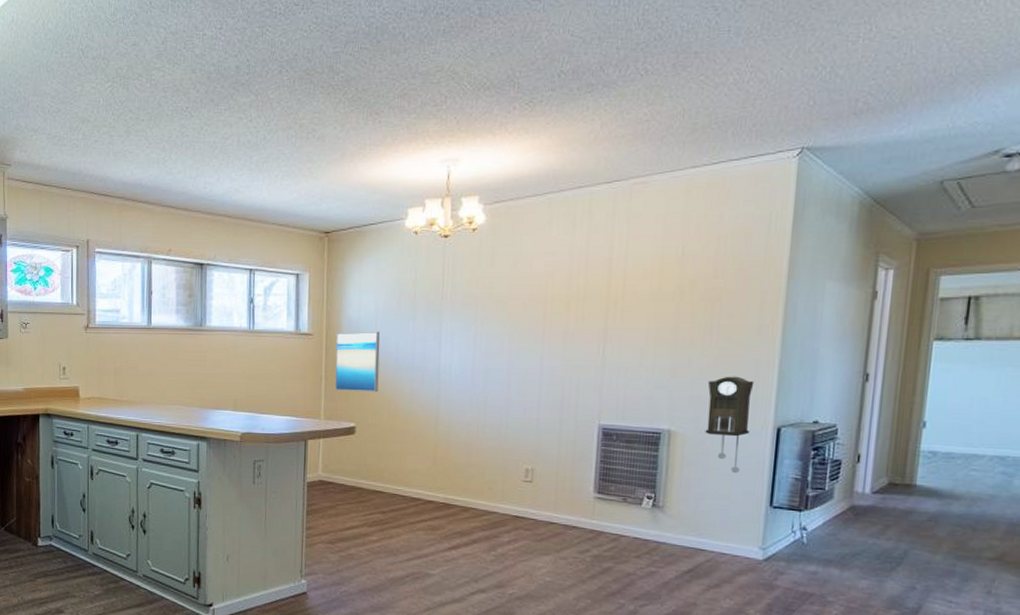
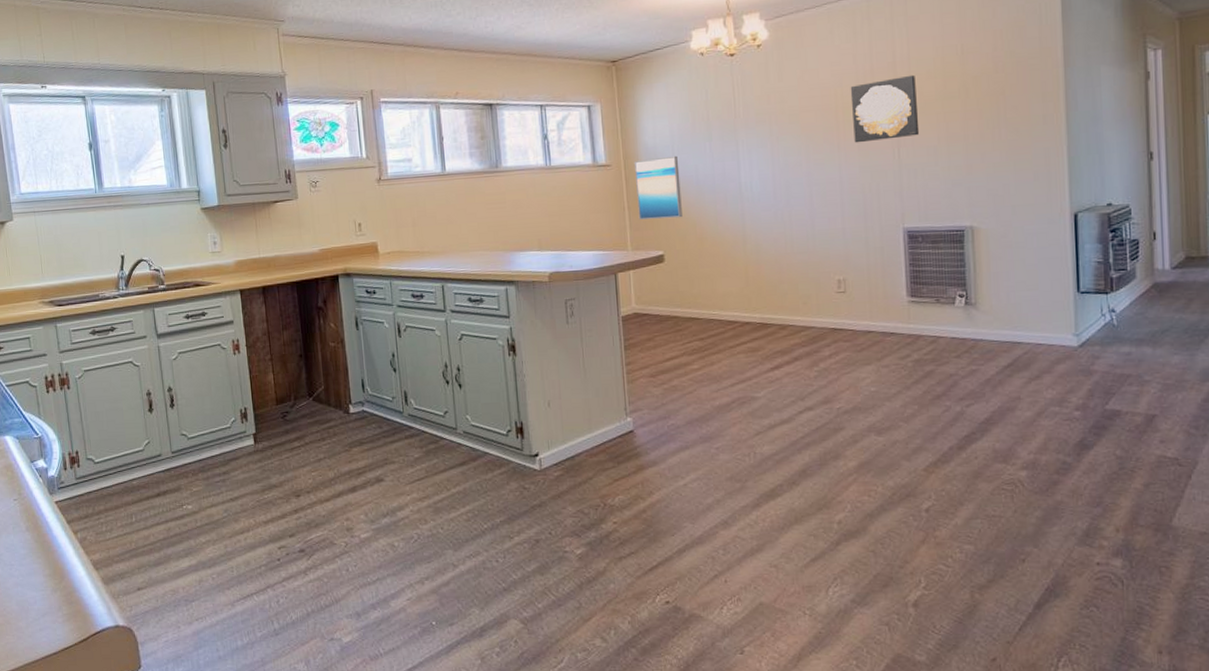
wall art: none [560,272,631,336] -> present [850,74,920,143]
pendulum clock: present [705,376,754,474] -> none [1002,166,1049,263]

